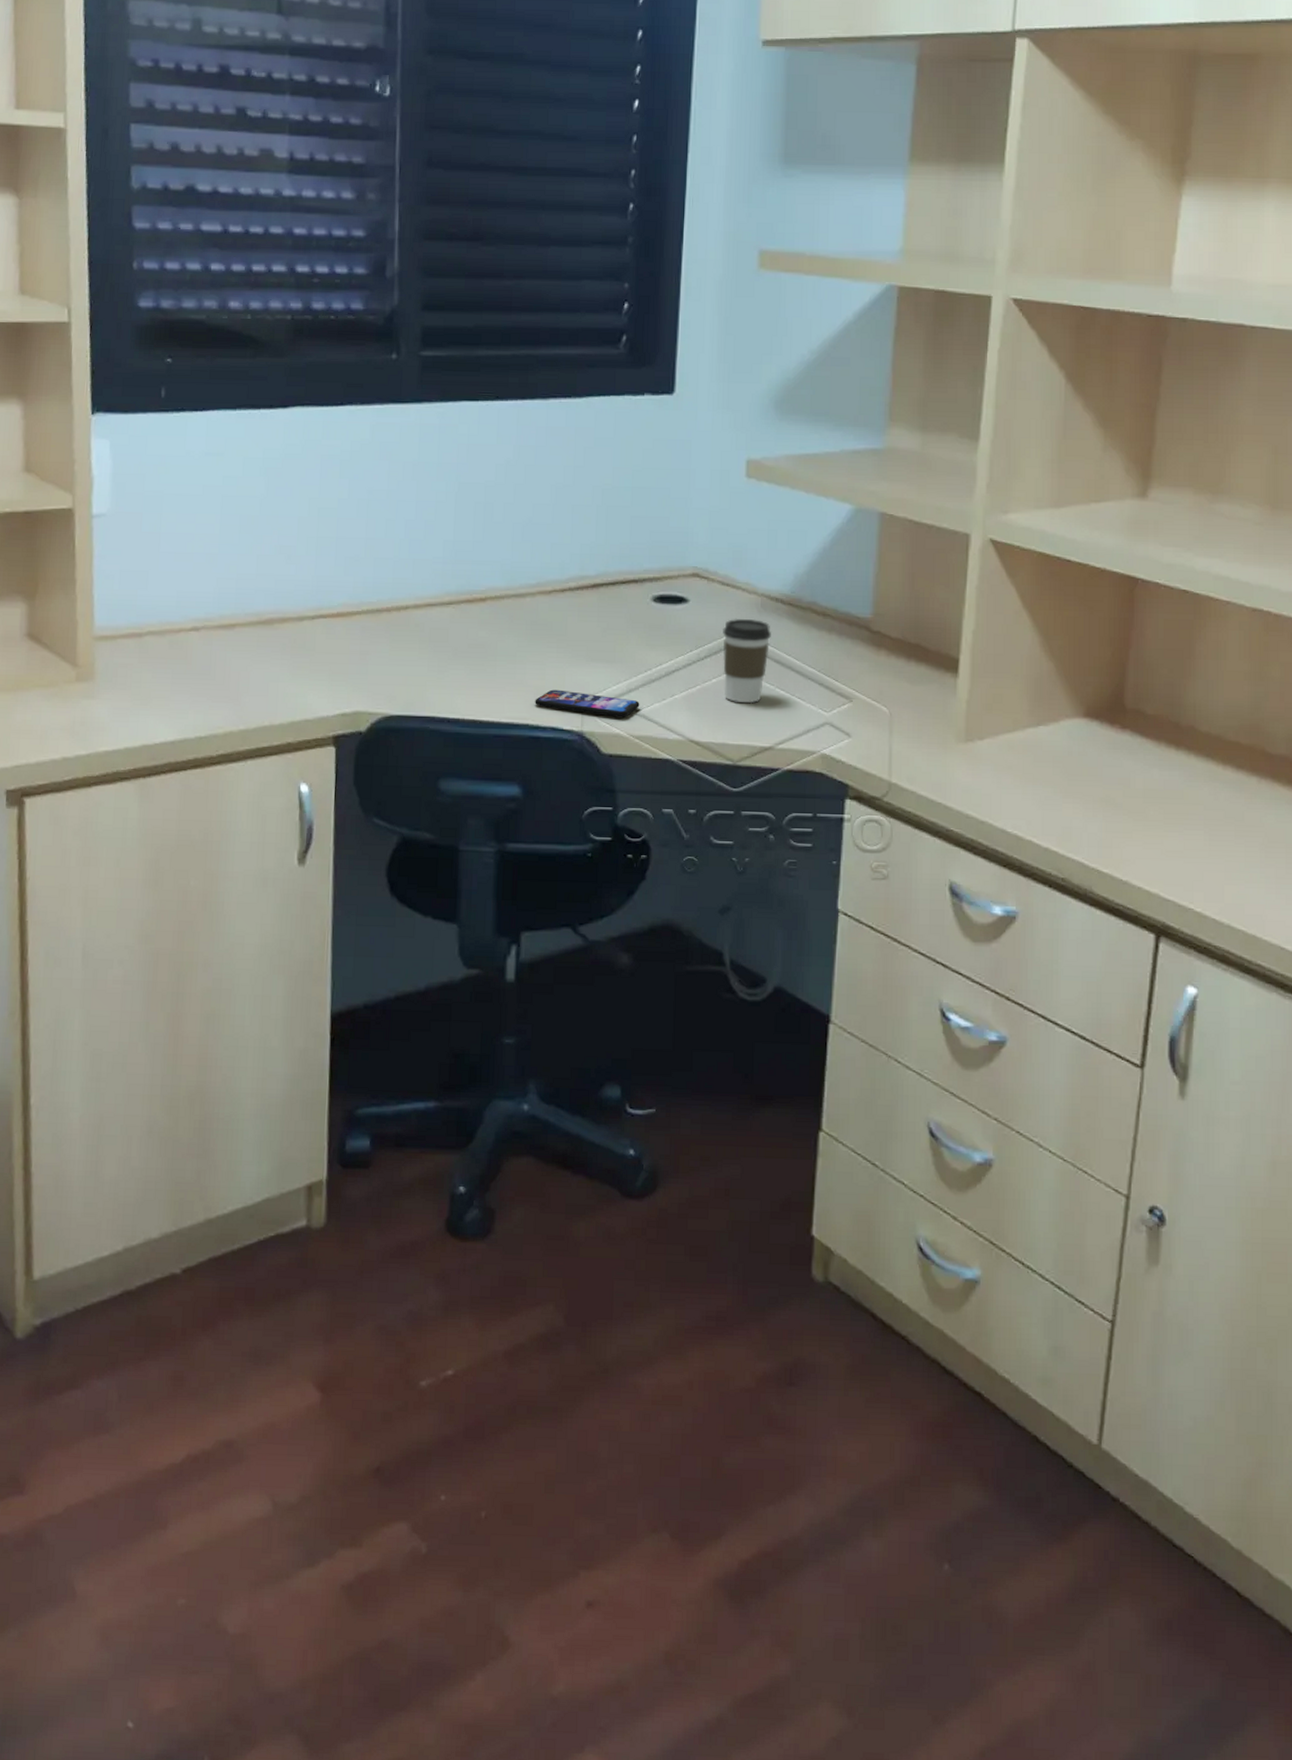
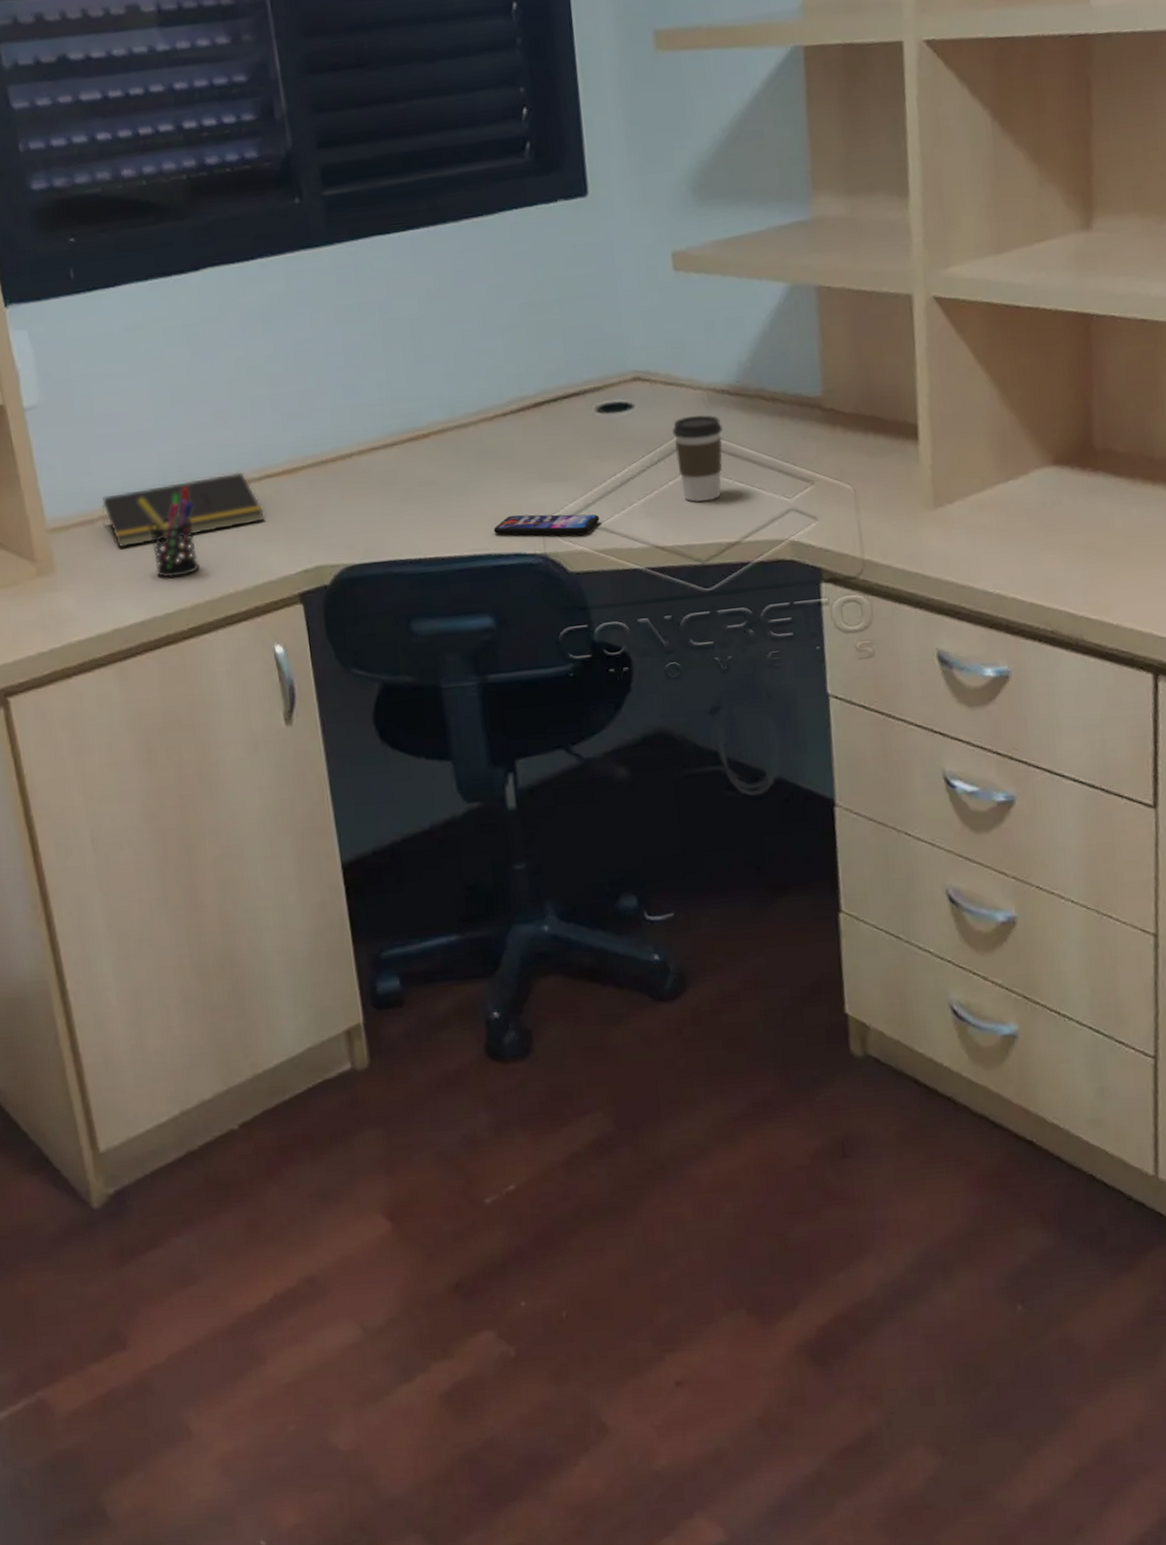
notepad: none [150,607,313,666] -> present [102,472,265,547]
pen holder: none [189,615,243,702] -> present [138,487,200,578]

